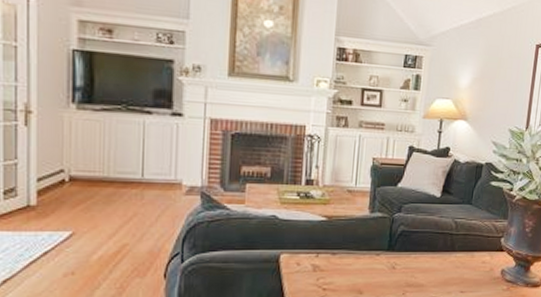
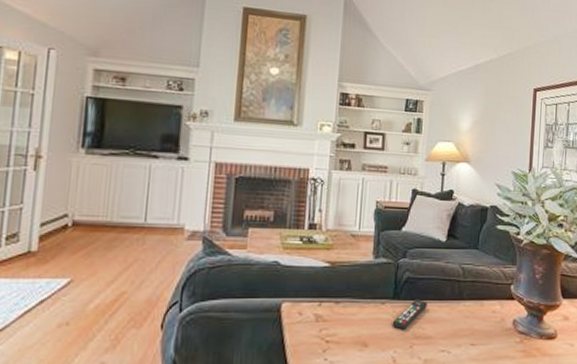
remote control: none [386,251,420,279] -> present [392,299,427,330]

